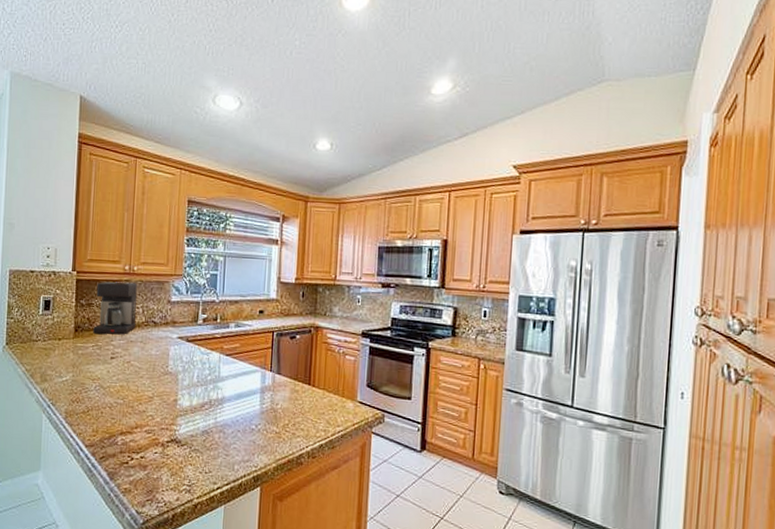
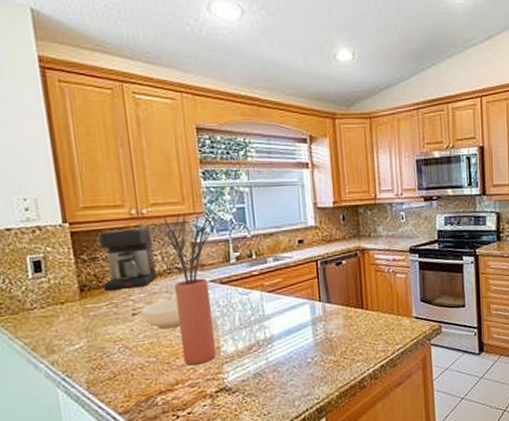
bowl: none [118,349,149,376] -> present [140,299,181,329]
vase: none [145,270,193,413] -> present [164,206,217,366]

